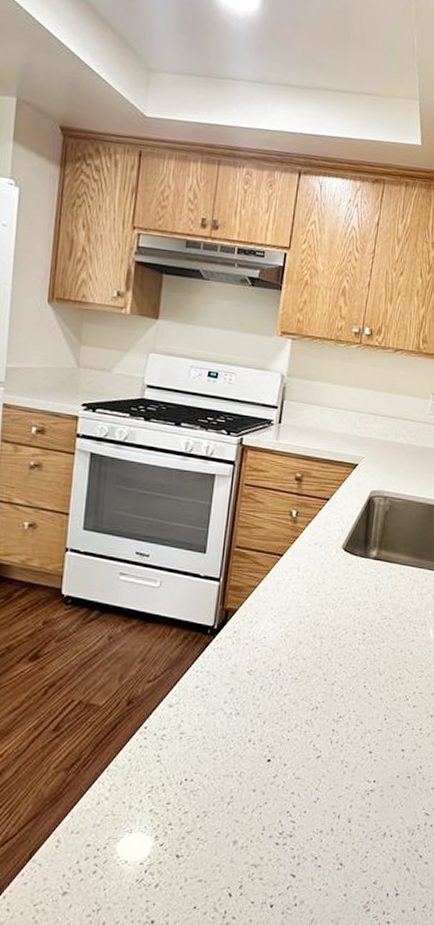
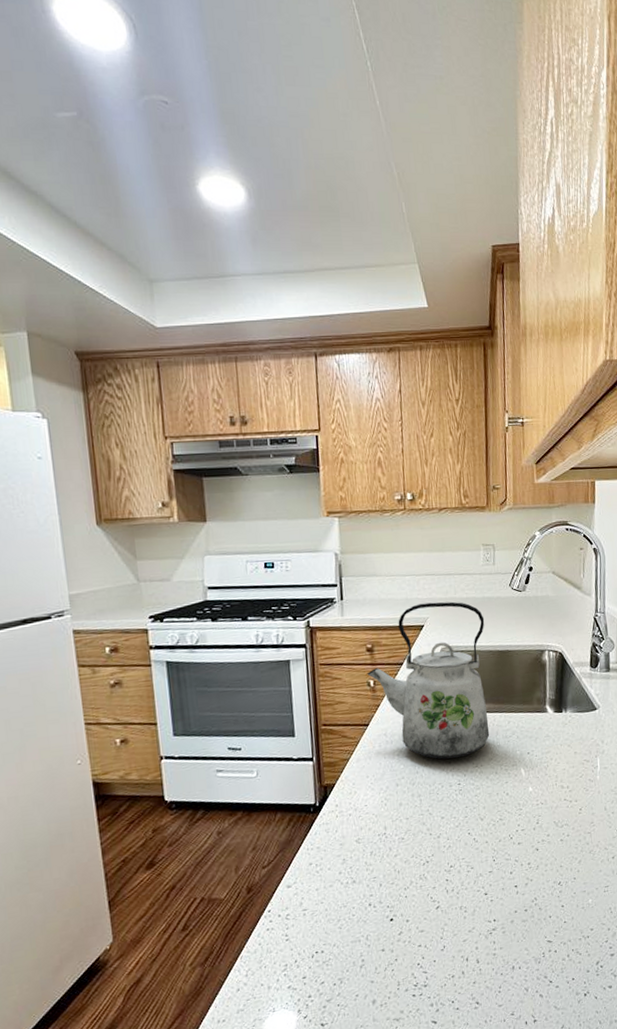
kettle: none [291,441,421,607] -> present [367,601,490,760]

